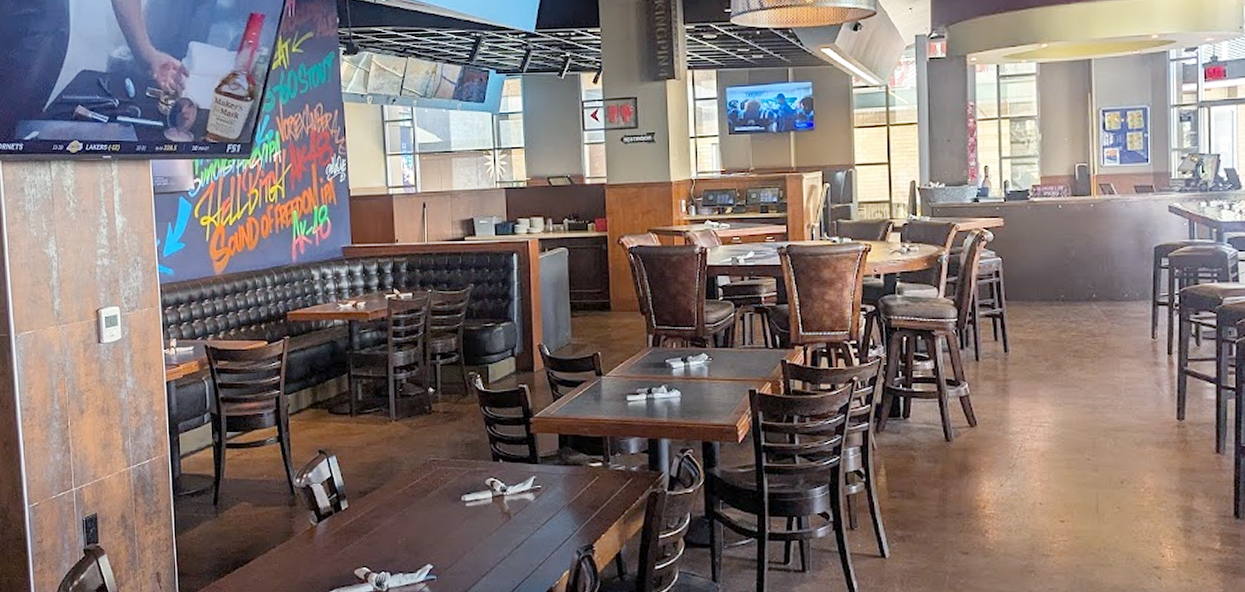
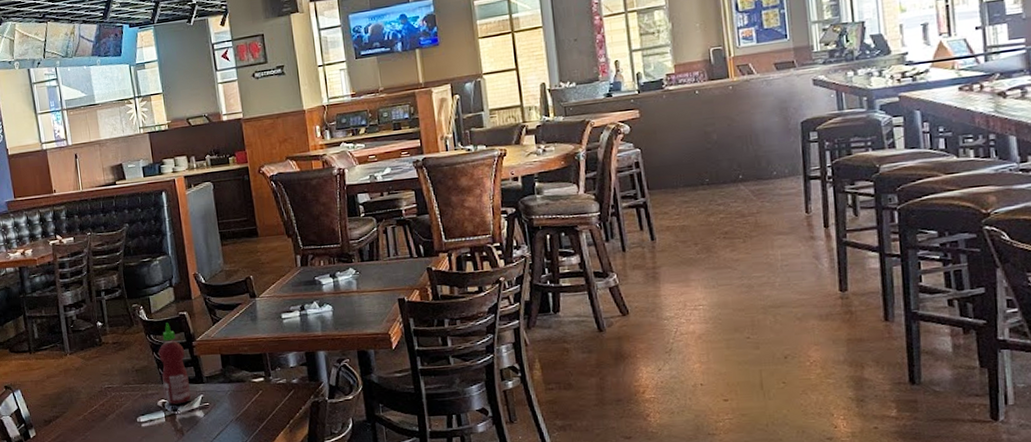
hot sauce: none [492,395,522,484] -> present [158,323,191,405]

